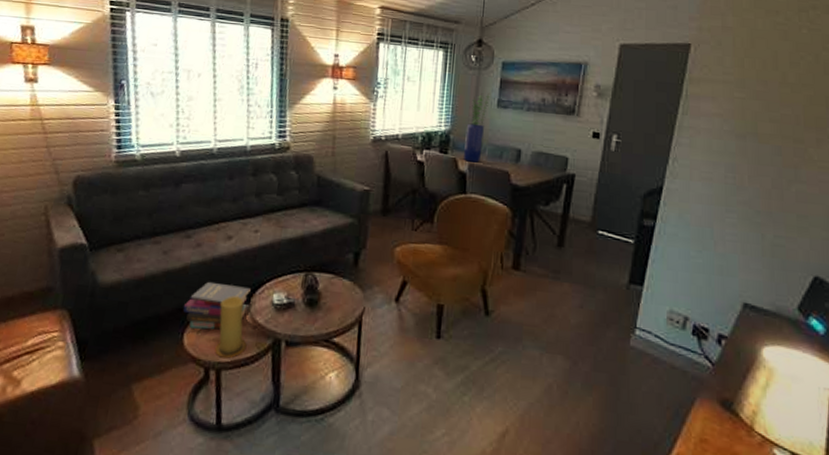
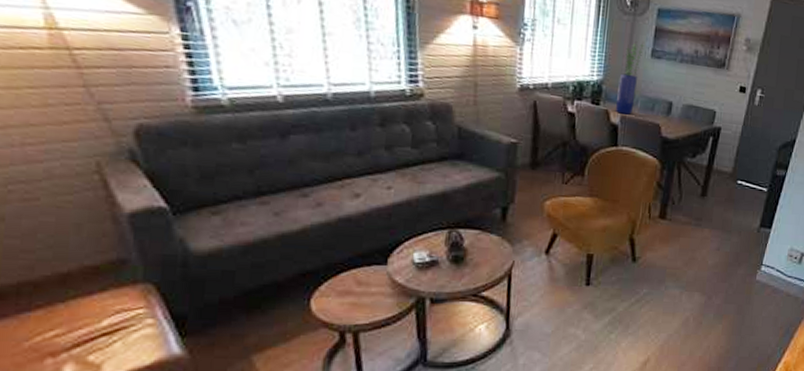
books: present [183,282,251,330] -> none [306,244,387,294]
candle: present [215,296,247,358] -> none [350,257,387,320]

